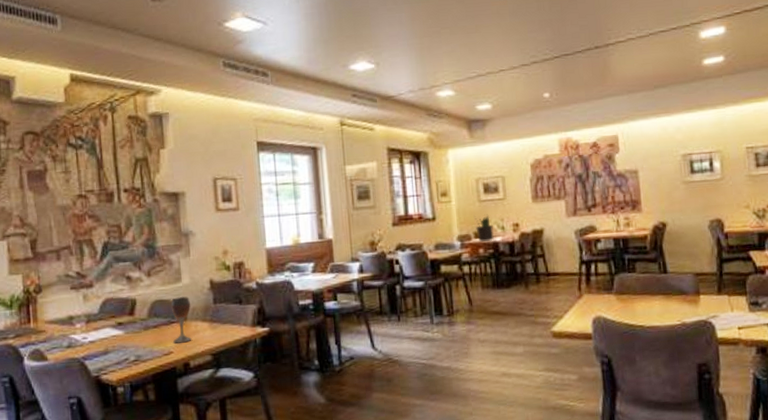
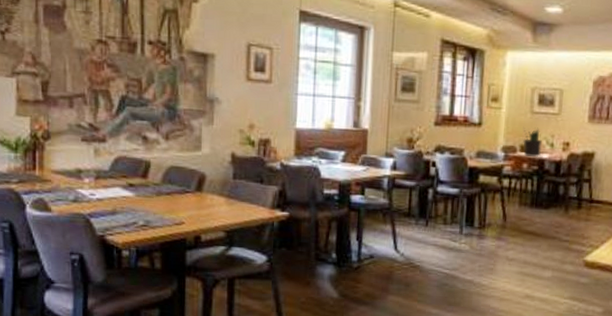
cup: present [170,296,192,344] -> none [186,166,208,215]

